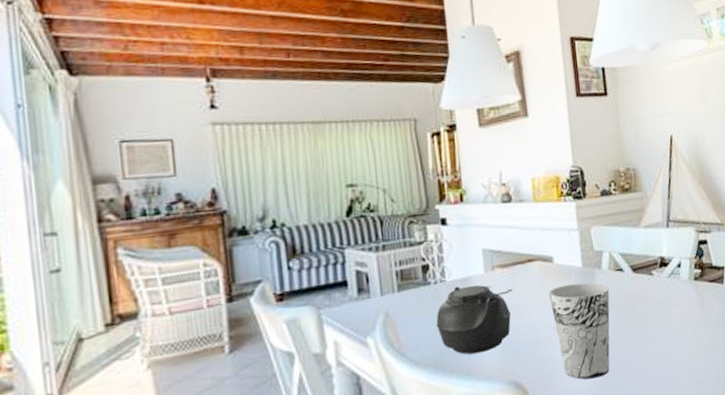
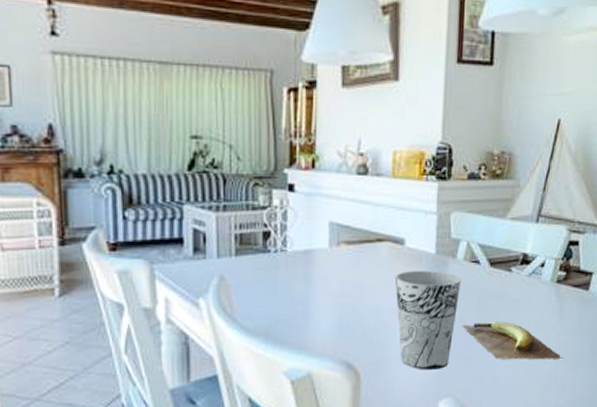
teapot: present [436,285,512,355] -> none [272,257,356,330]
banana: none [616,322,713,359] -> present [462,321,564,360]

